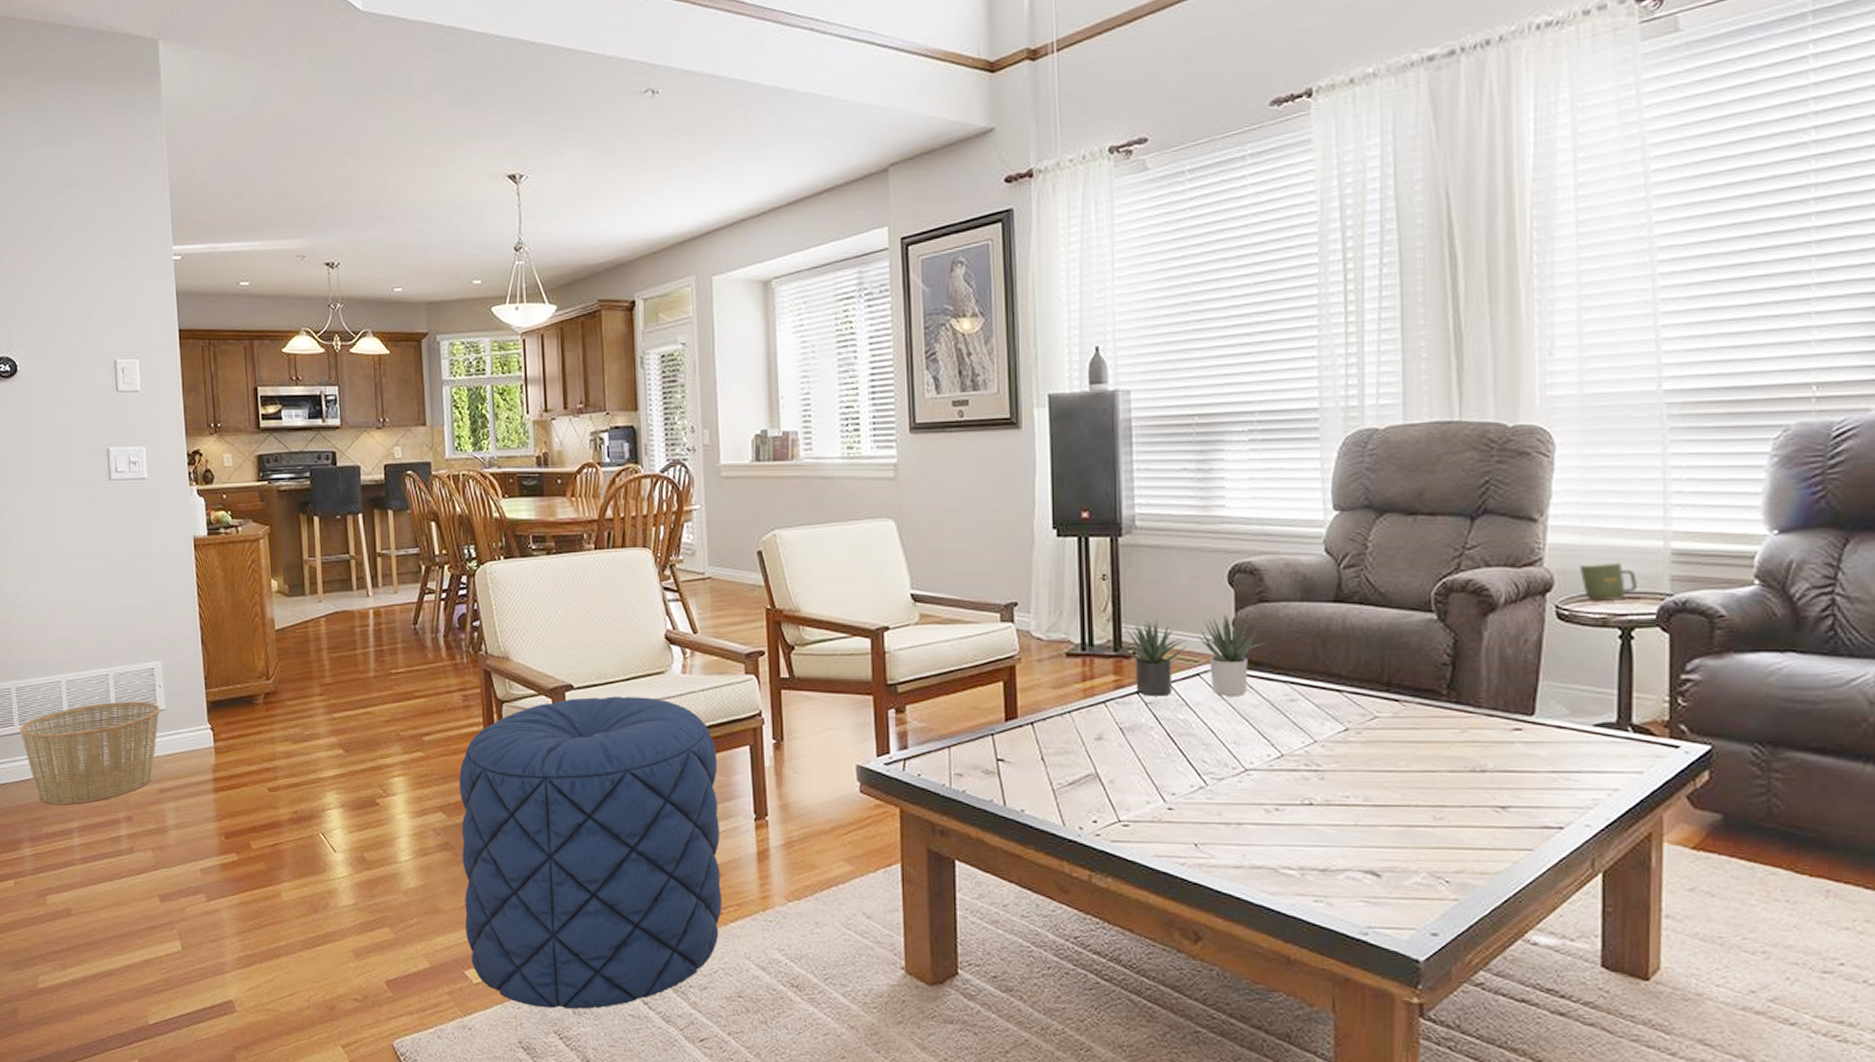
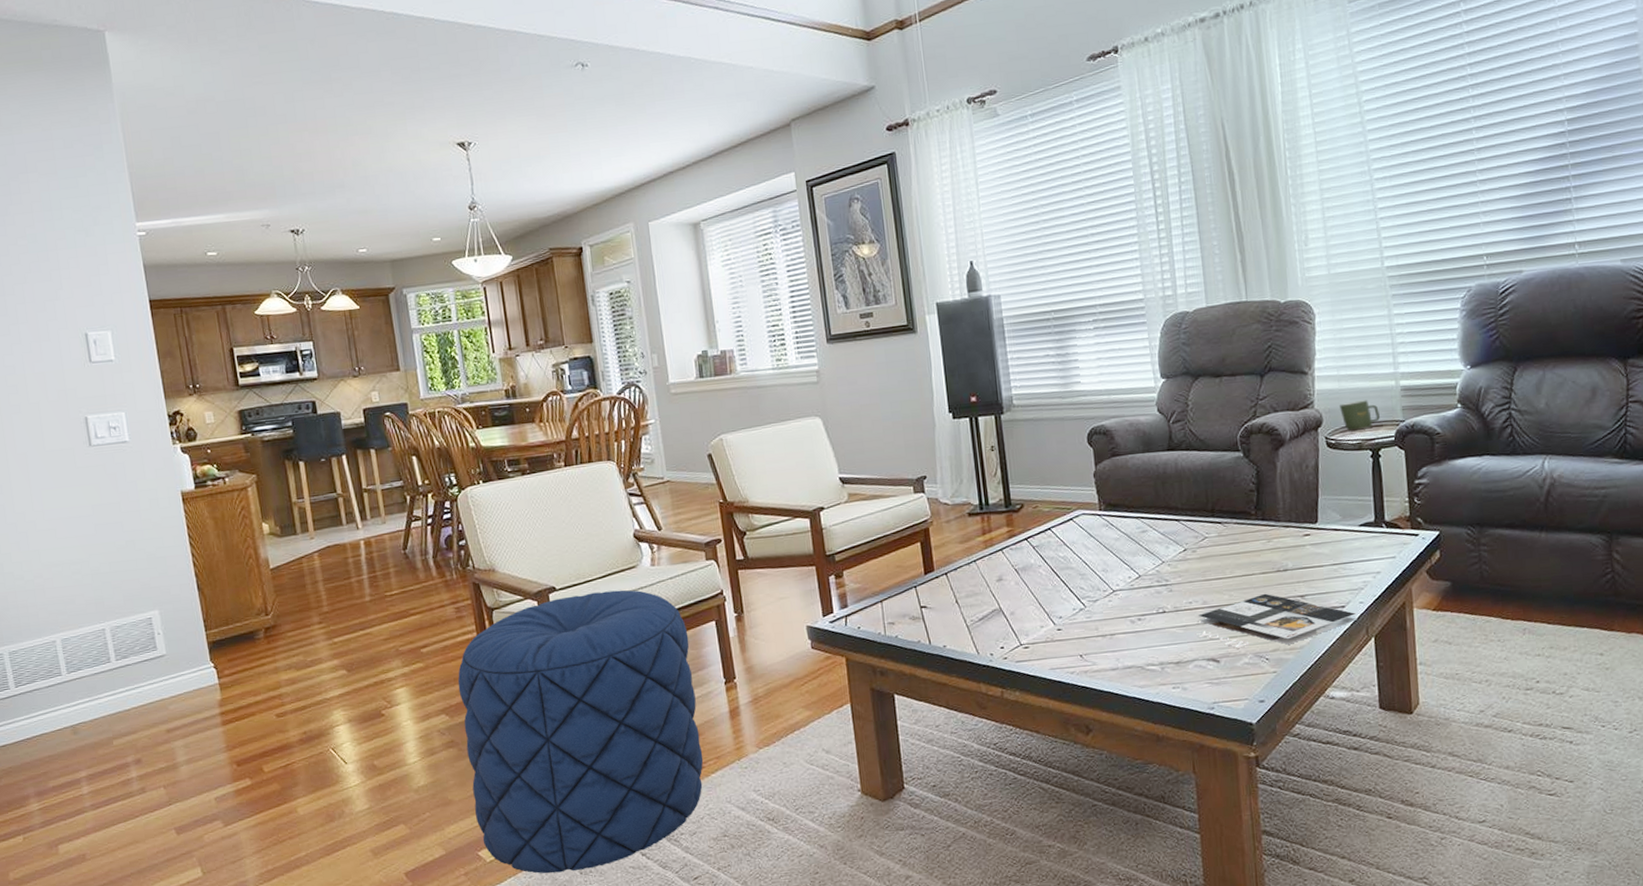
basket: present [19,701,160,805] -> none [15,649,161,759]
succulent plant: present [1117,615,1268,696] -> none [1008,469,1122,541]
magazine: none [1351,797,1580,867] -> present [1195,593,1357,648]

